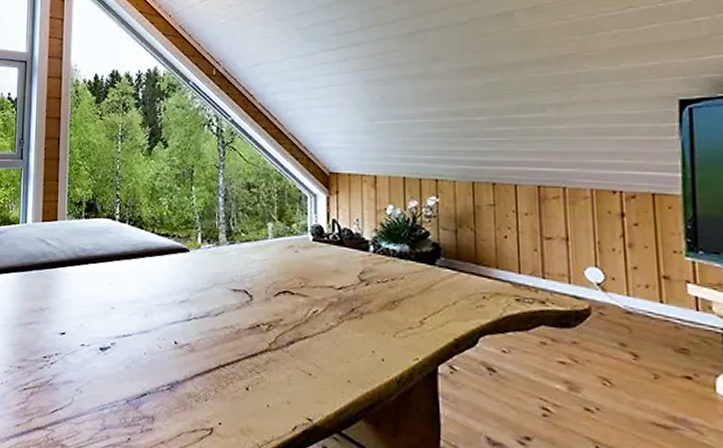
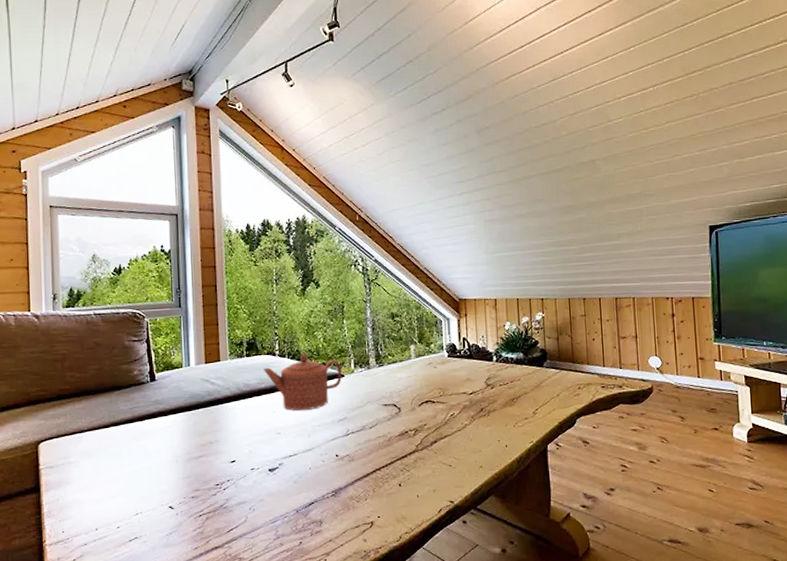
teapot: none [102,220,187,286] -> present [264,353,342,411]

